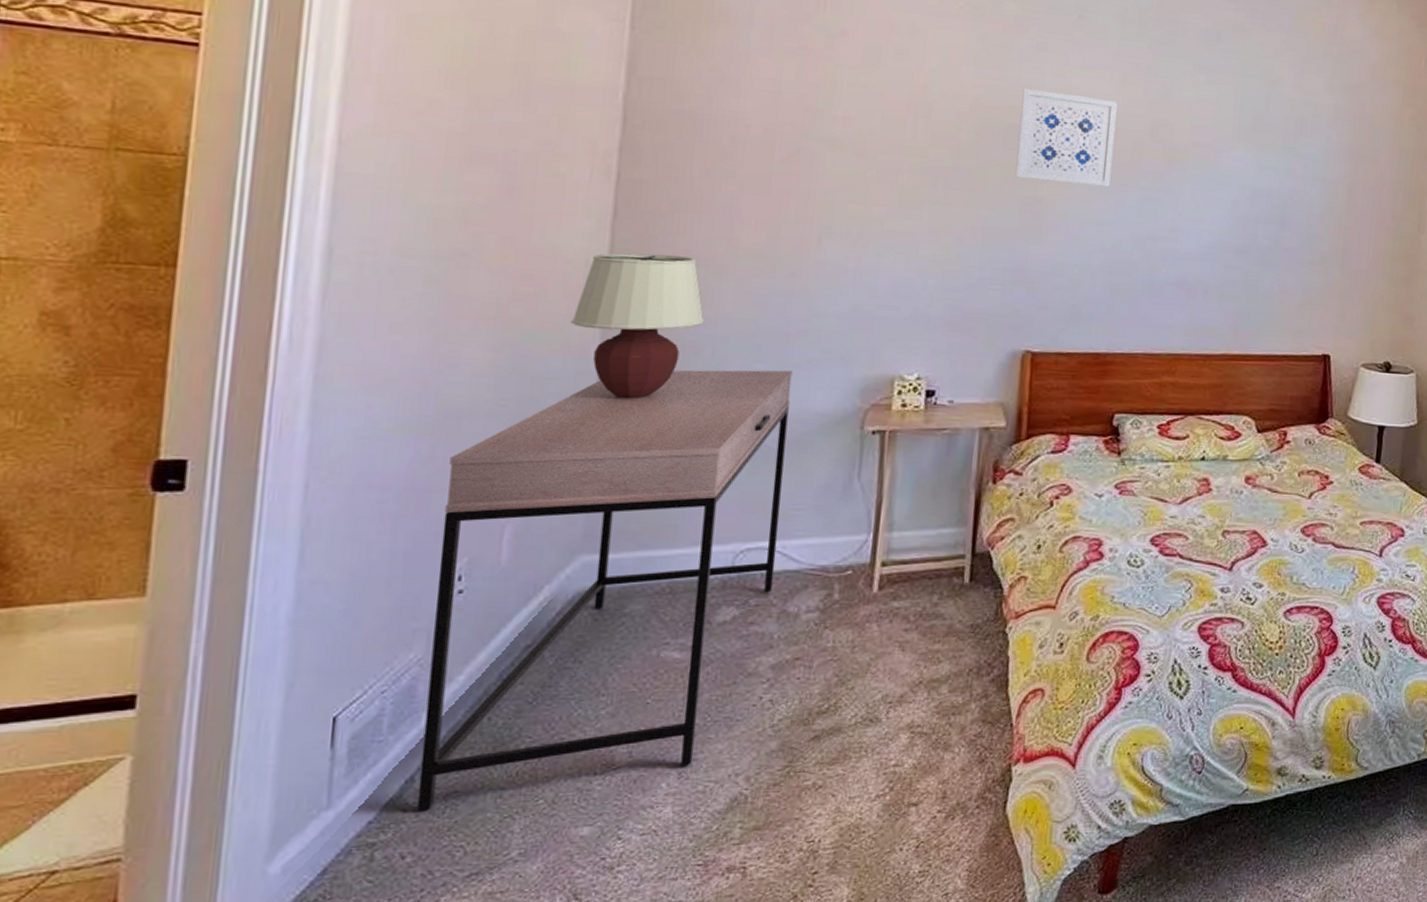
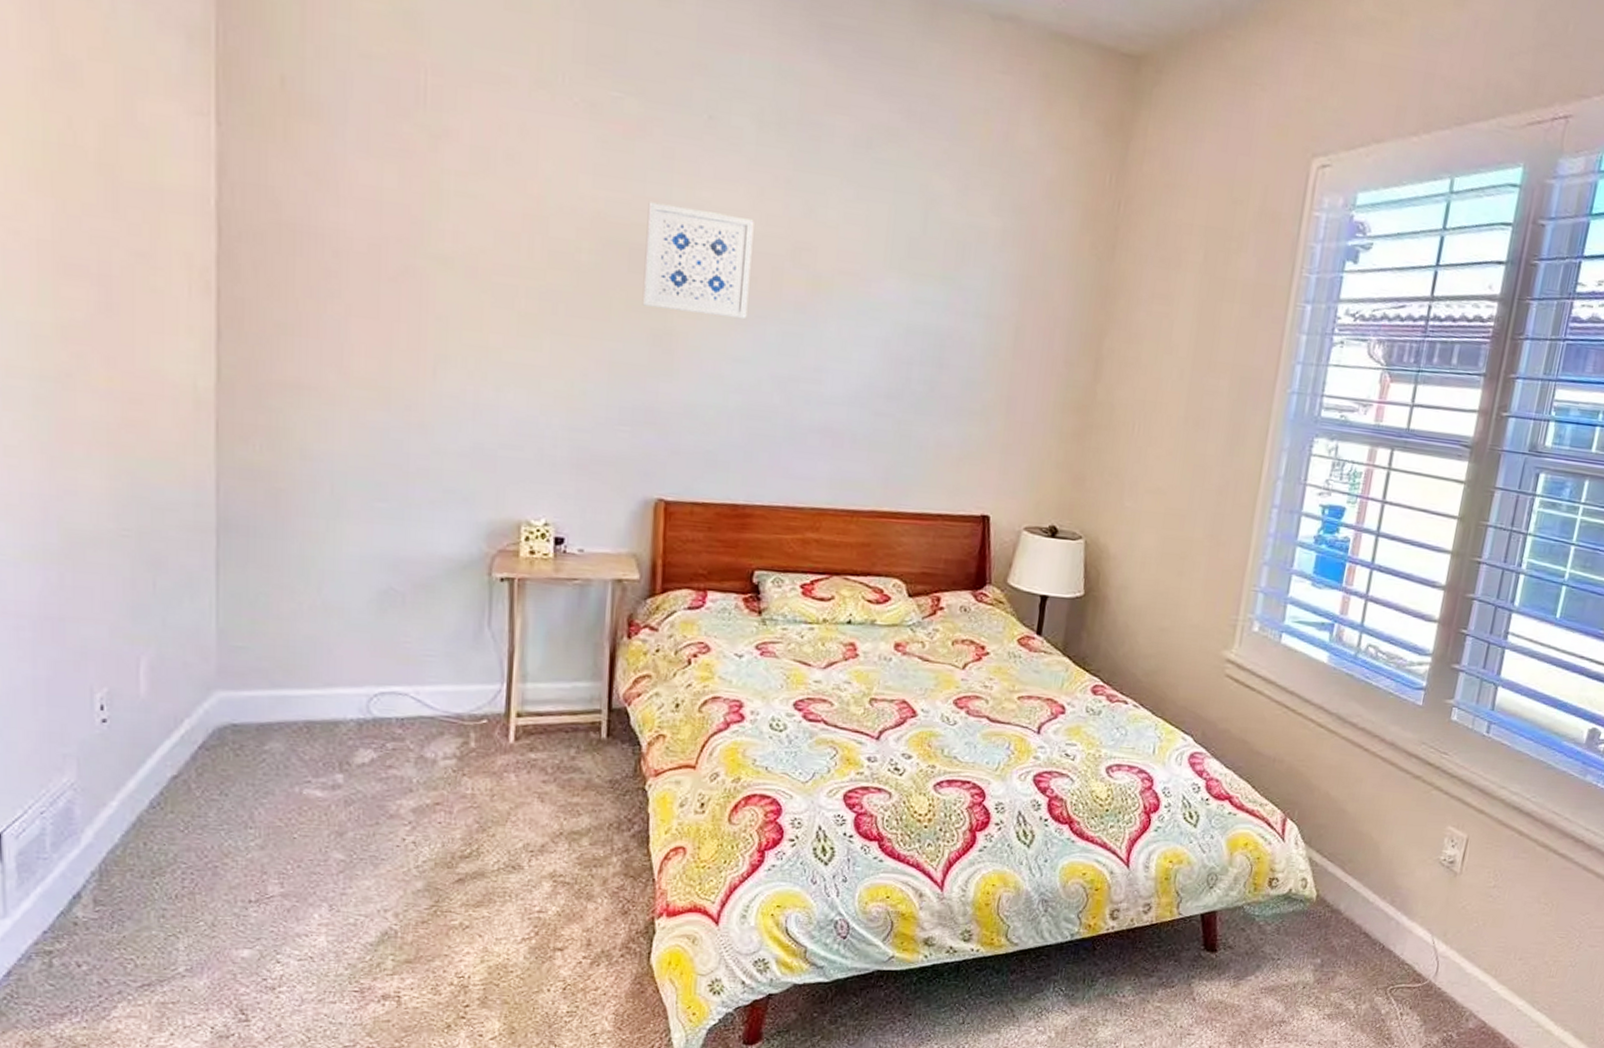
desk: present [416,370,793,813] -> none [79,506,415,926]
table lamp: present [571,253,705,399] -> none [184,378,320,535]

